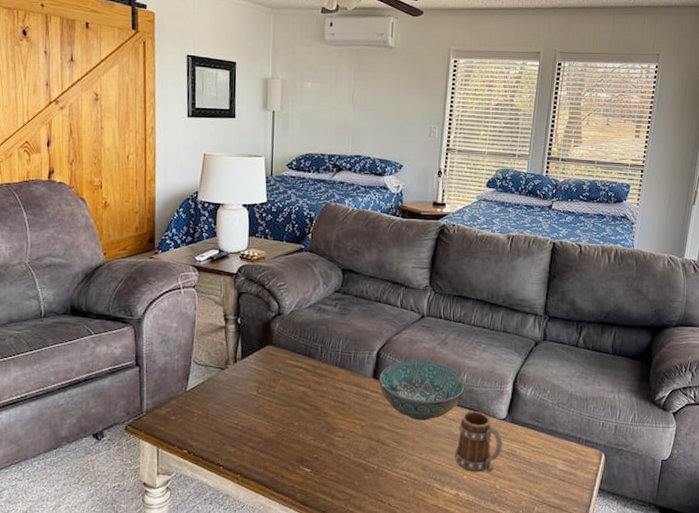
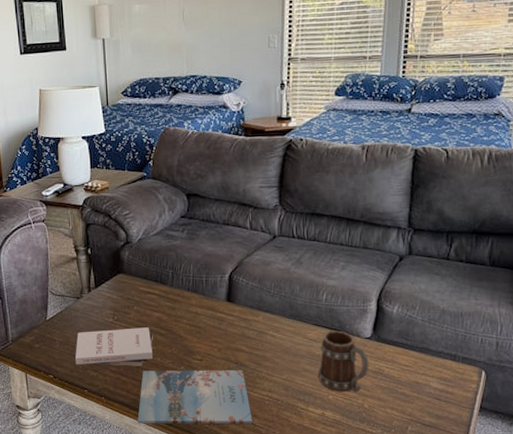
books: none [213,402,298,442] -> present [75,327,154,366]
magazine: none [273,447,389,505] -> present [137,369,253,425]
decorative bowl: present [379,361,466,420] -> none [233,282,325,342]

